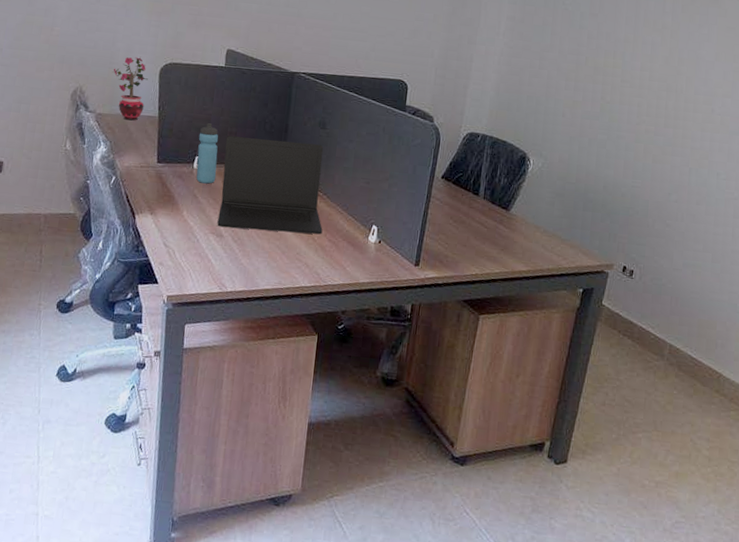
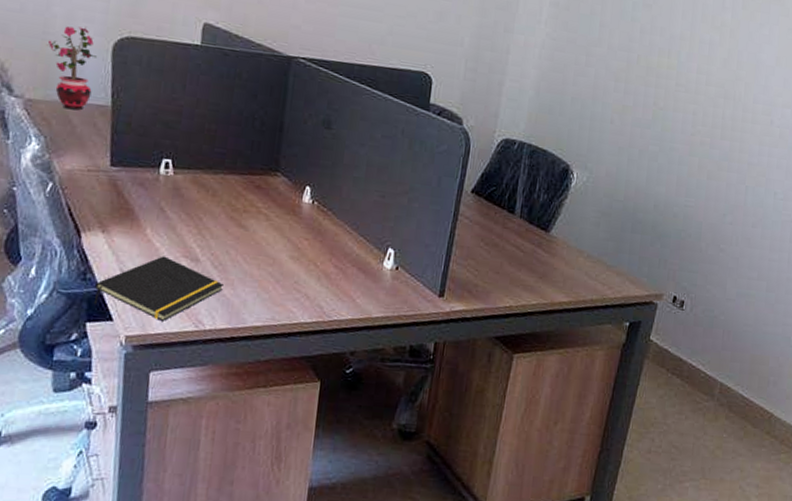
notepad: none [144,232,241,284] -> present [93,256,224,321]
water bottle: present [196,123,219,184] -> none [163,117,193,195]
laptop: present [217,136,324,235] -> none [191,134,329,259]

